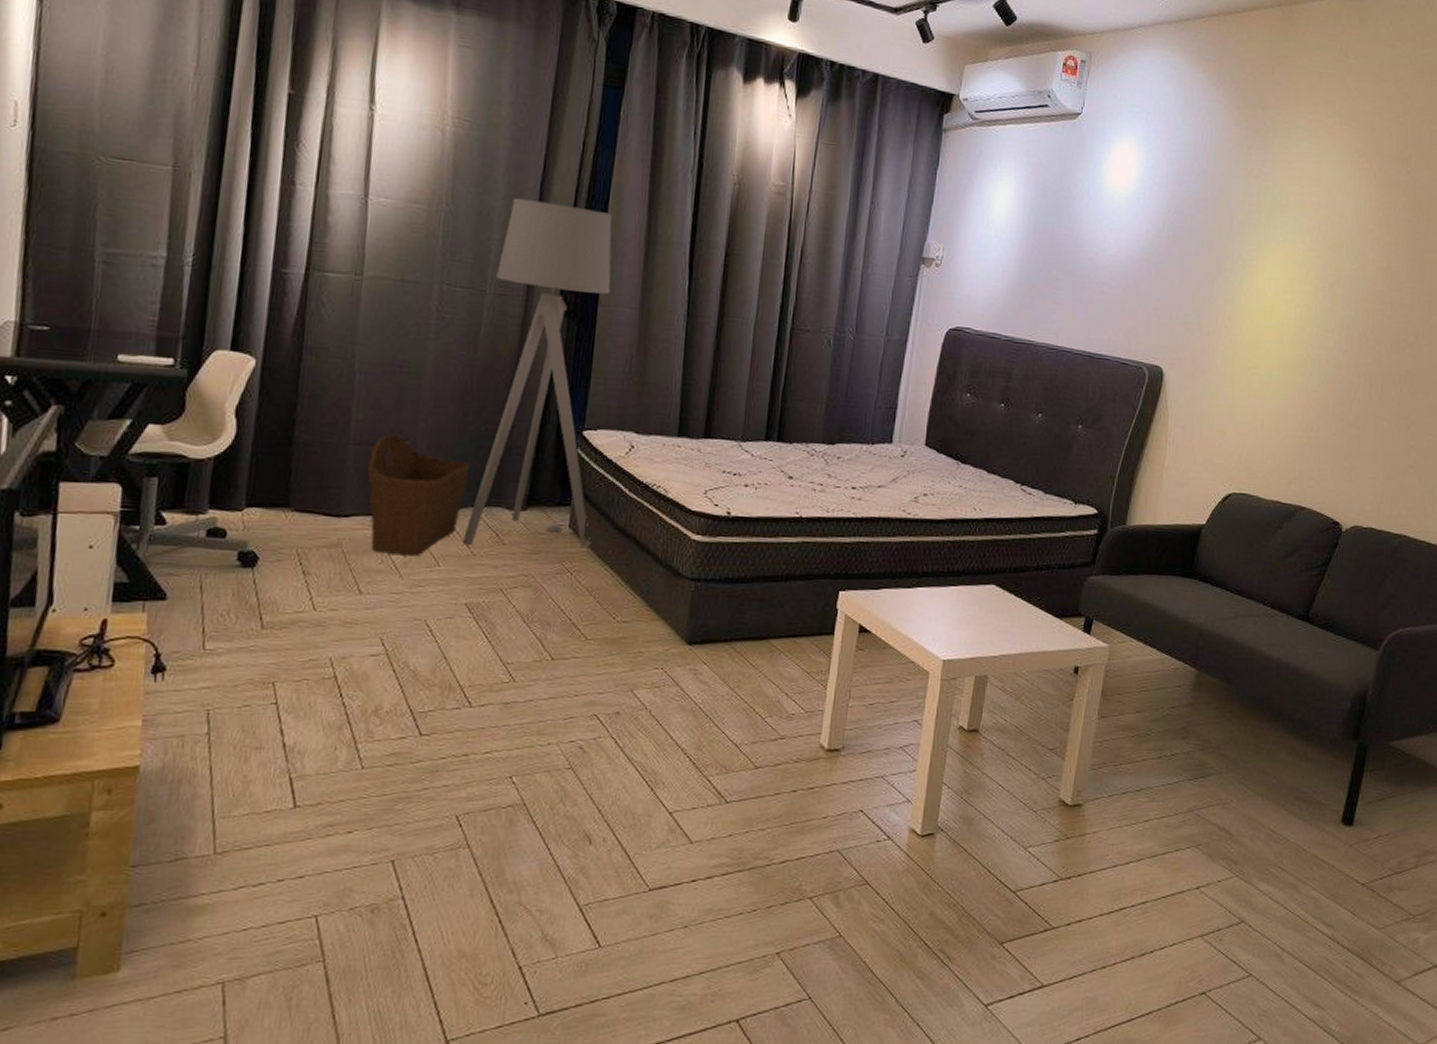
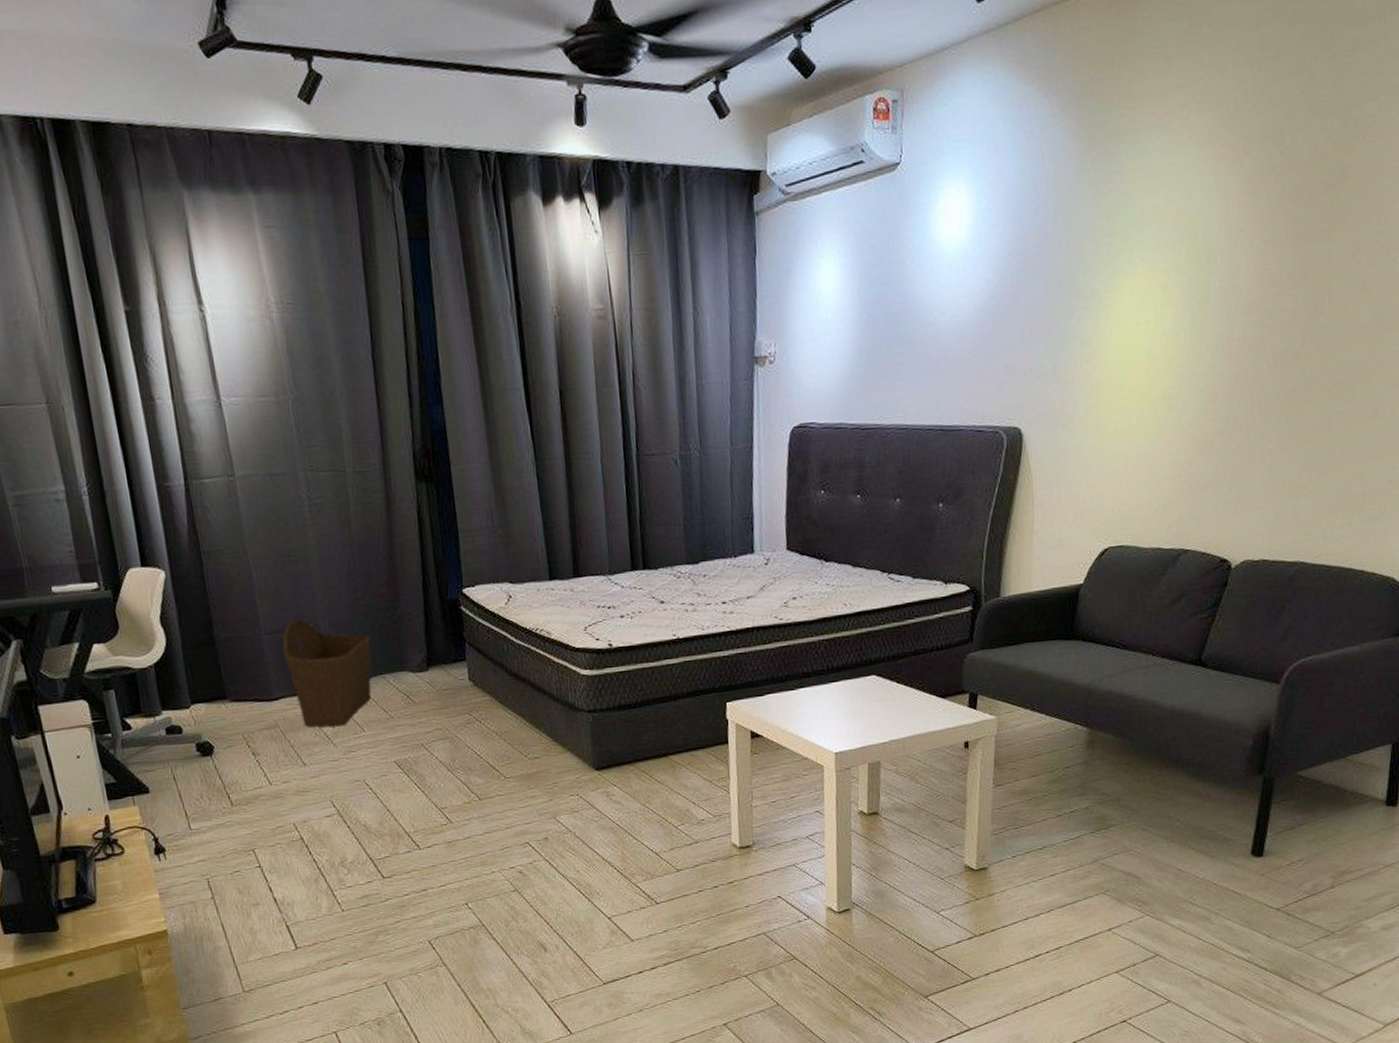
floor lamp: present [463,198,613,548] -> none [349,370,491,711]

